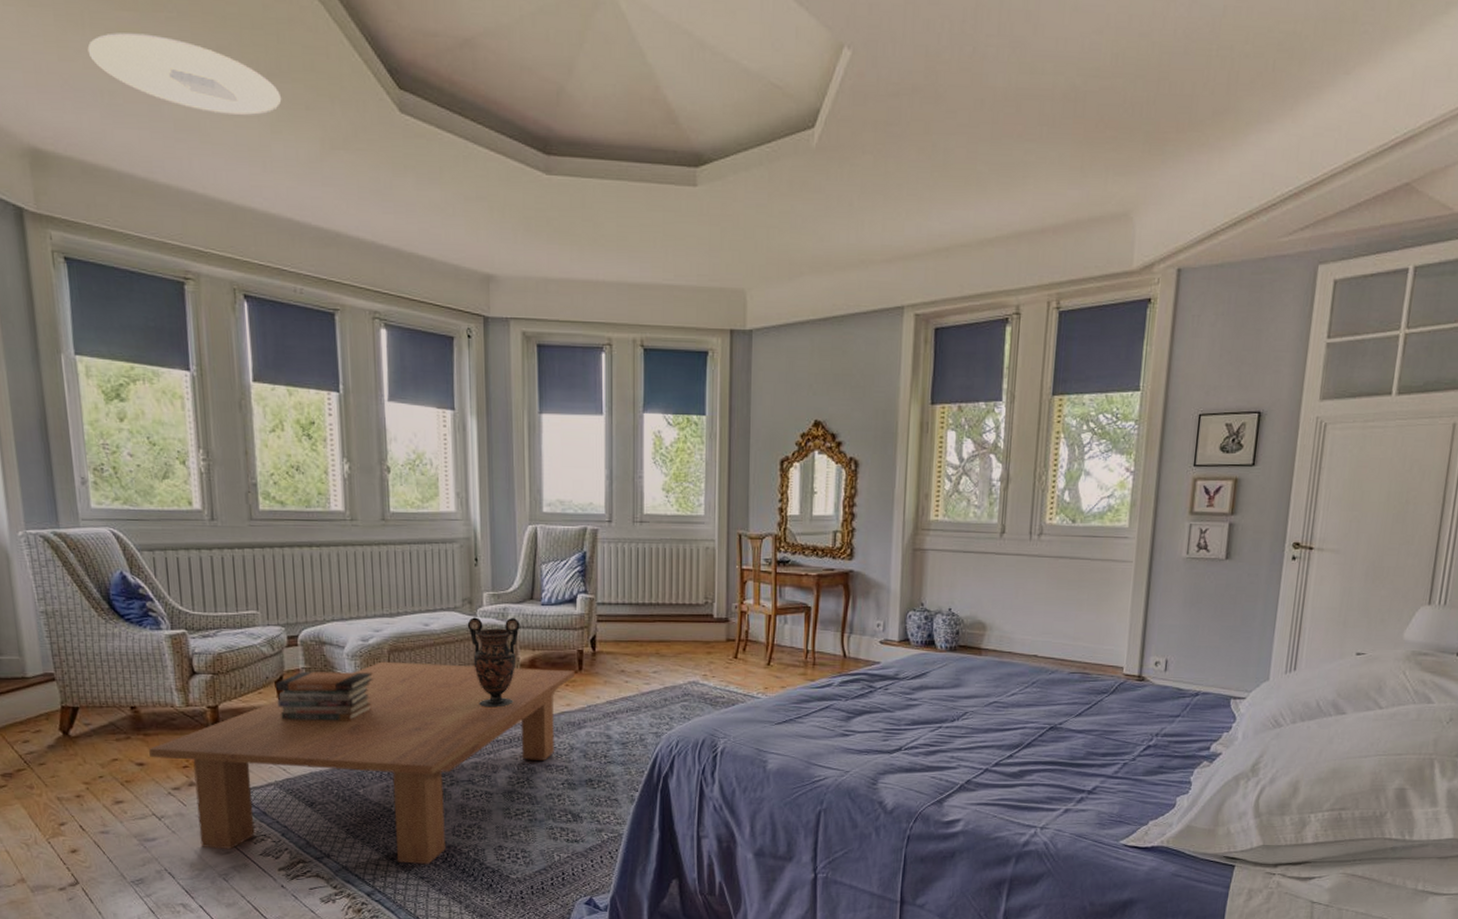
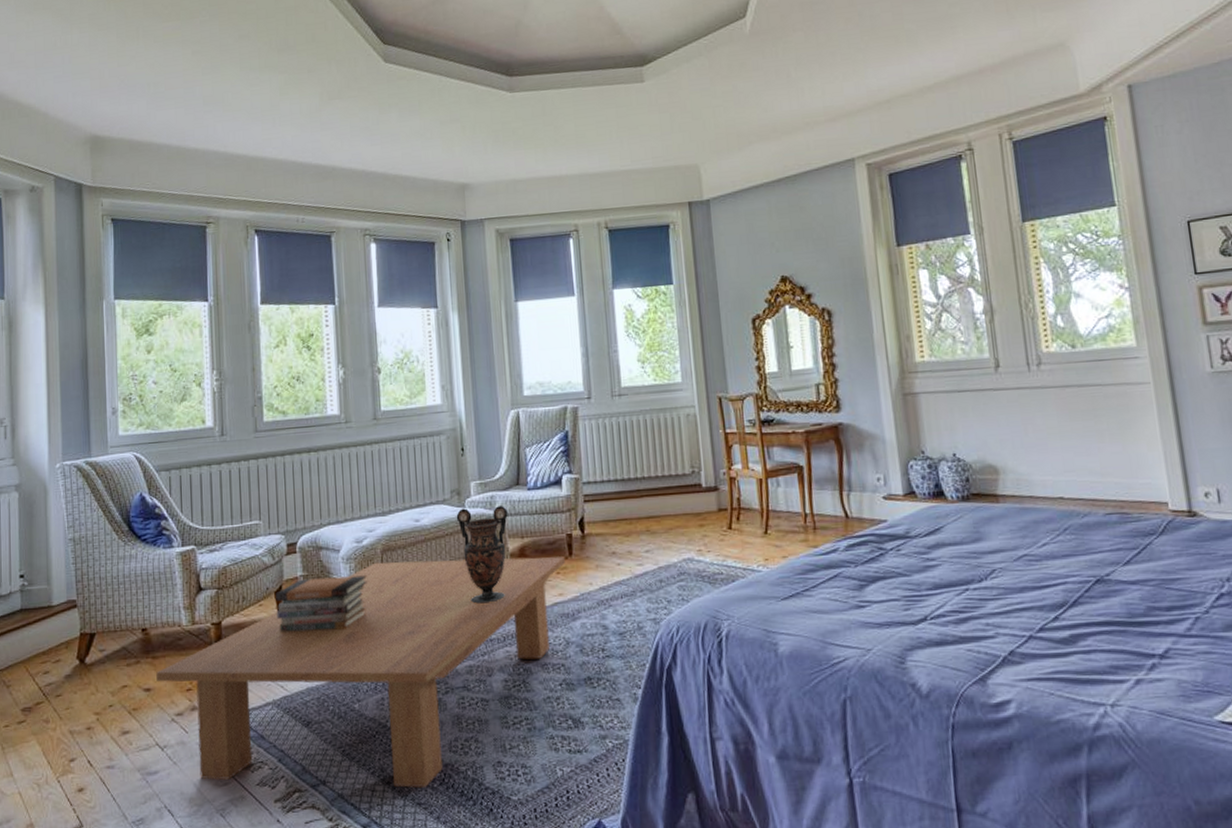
ceiling light: present [87,32,282,116] -> none [140,35,289,87]

